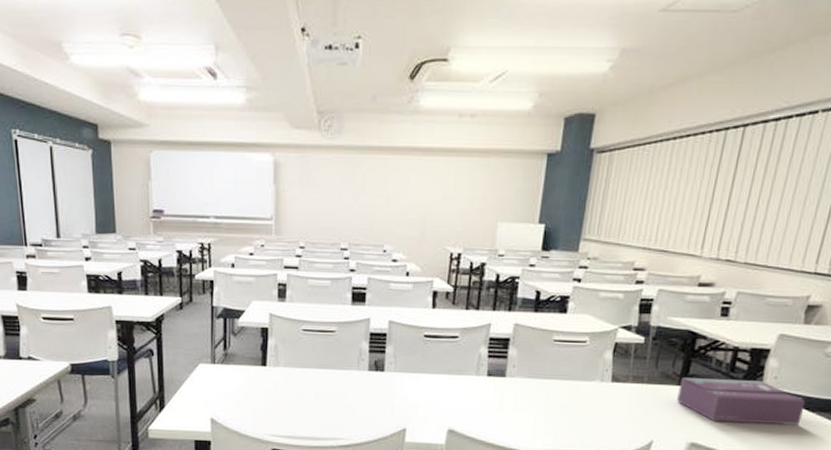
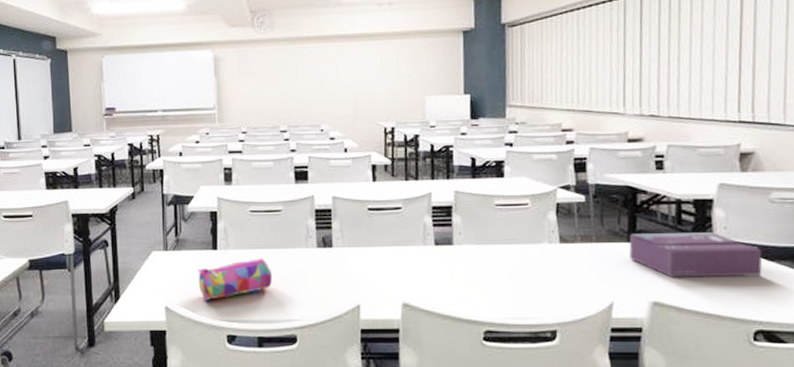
pencil case: none [245,376,322,416] -> present [198,257,273,301]

